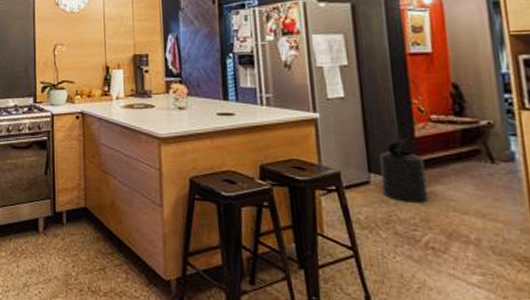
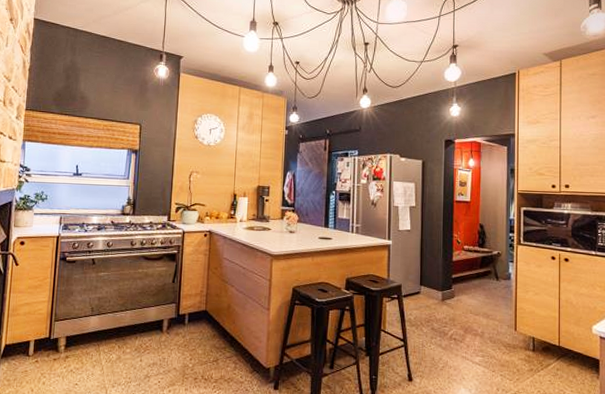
trash can: present [379,138,428,203] -> none [428,261,456,308]

